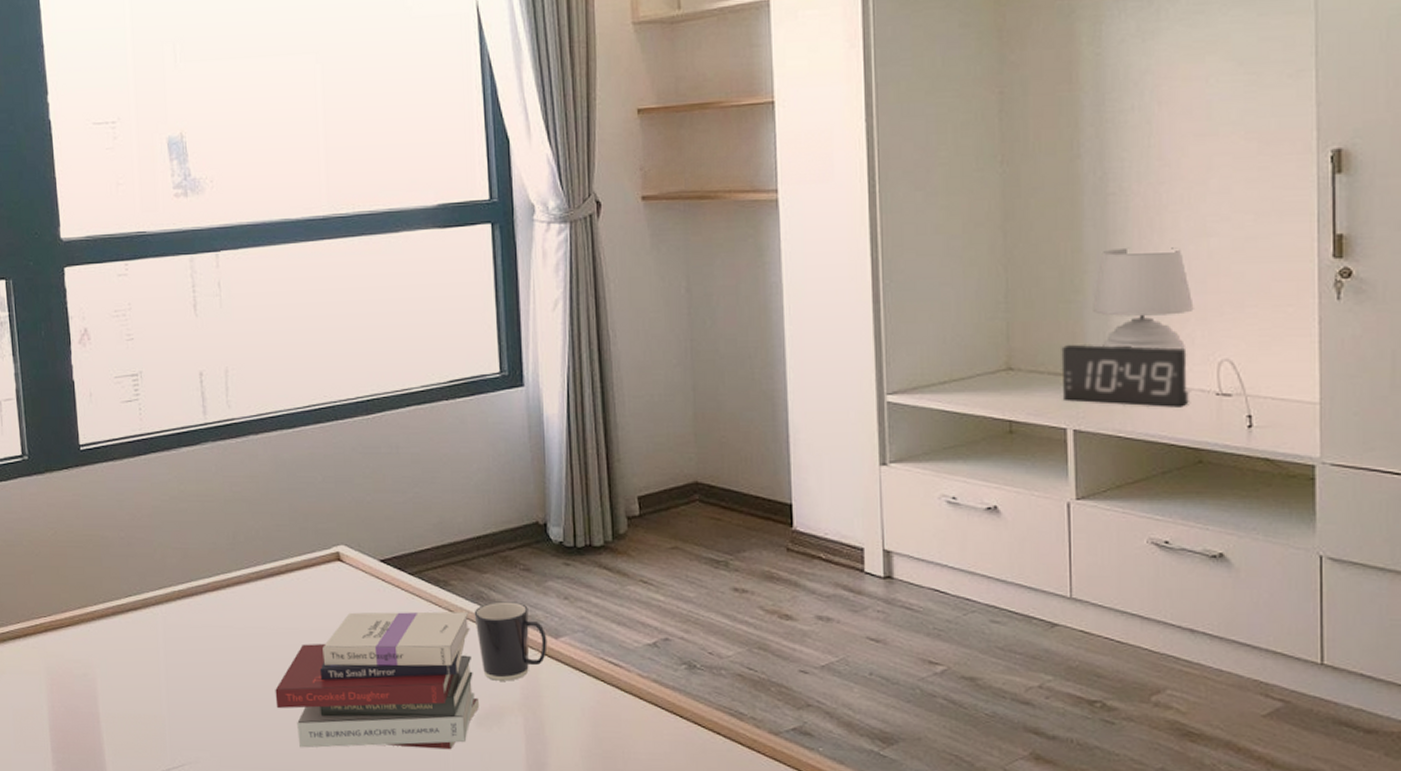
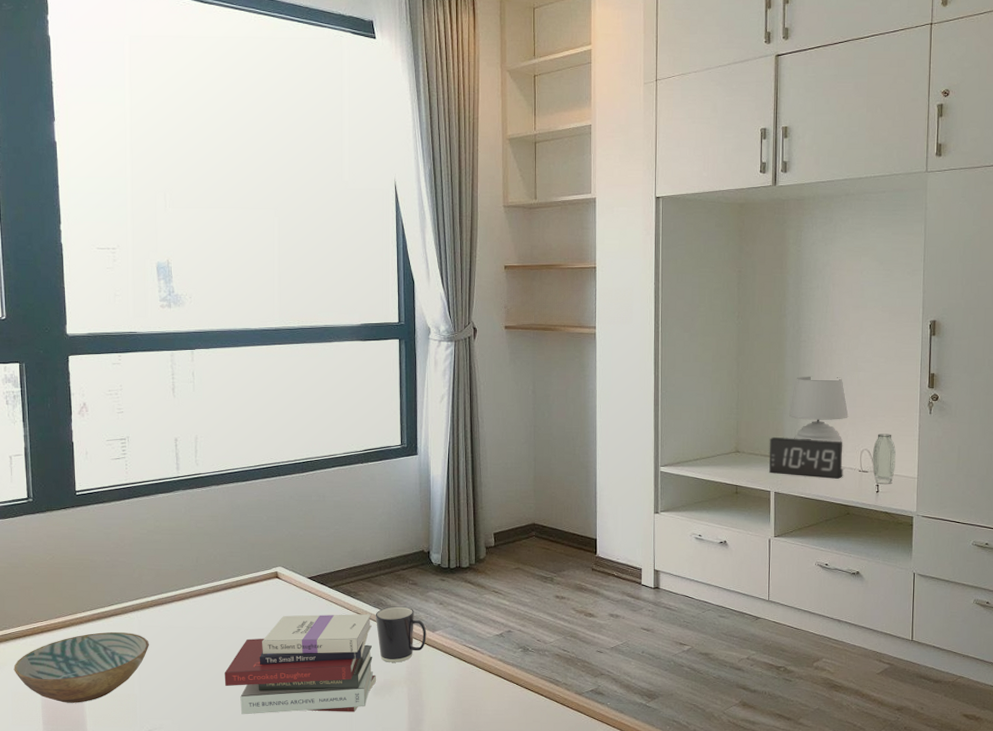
bowl: none [14,632,178,725] -> present [14,632,149,703]
vase: none [1238,334,1281,415] -> present [872,434,897,485]

